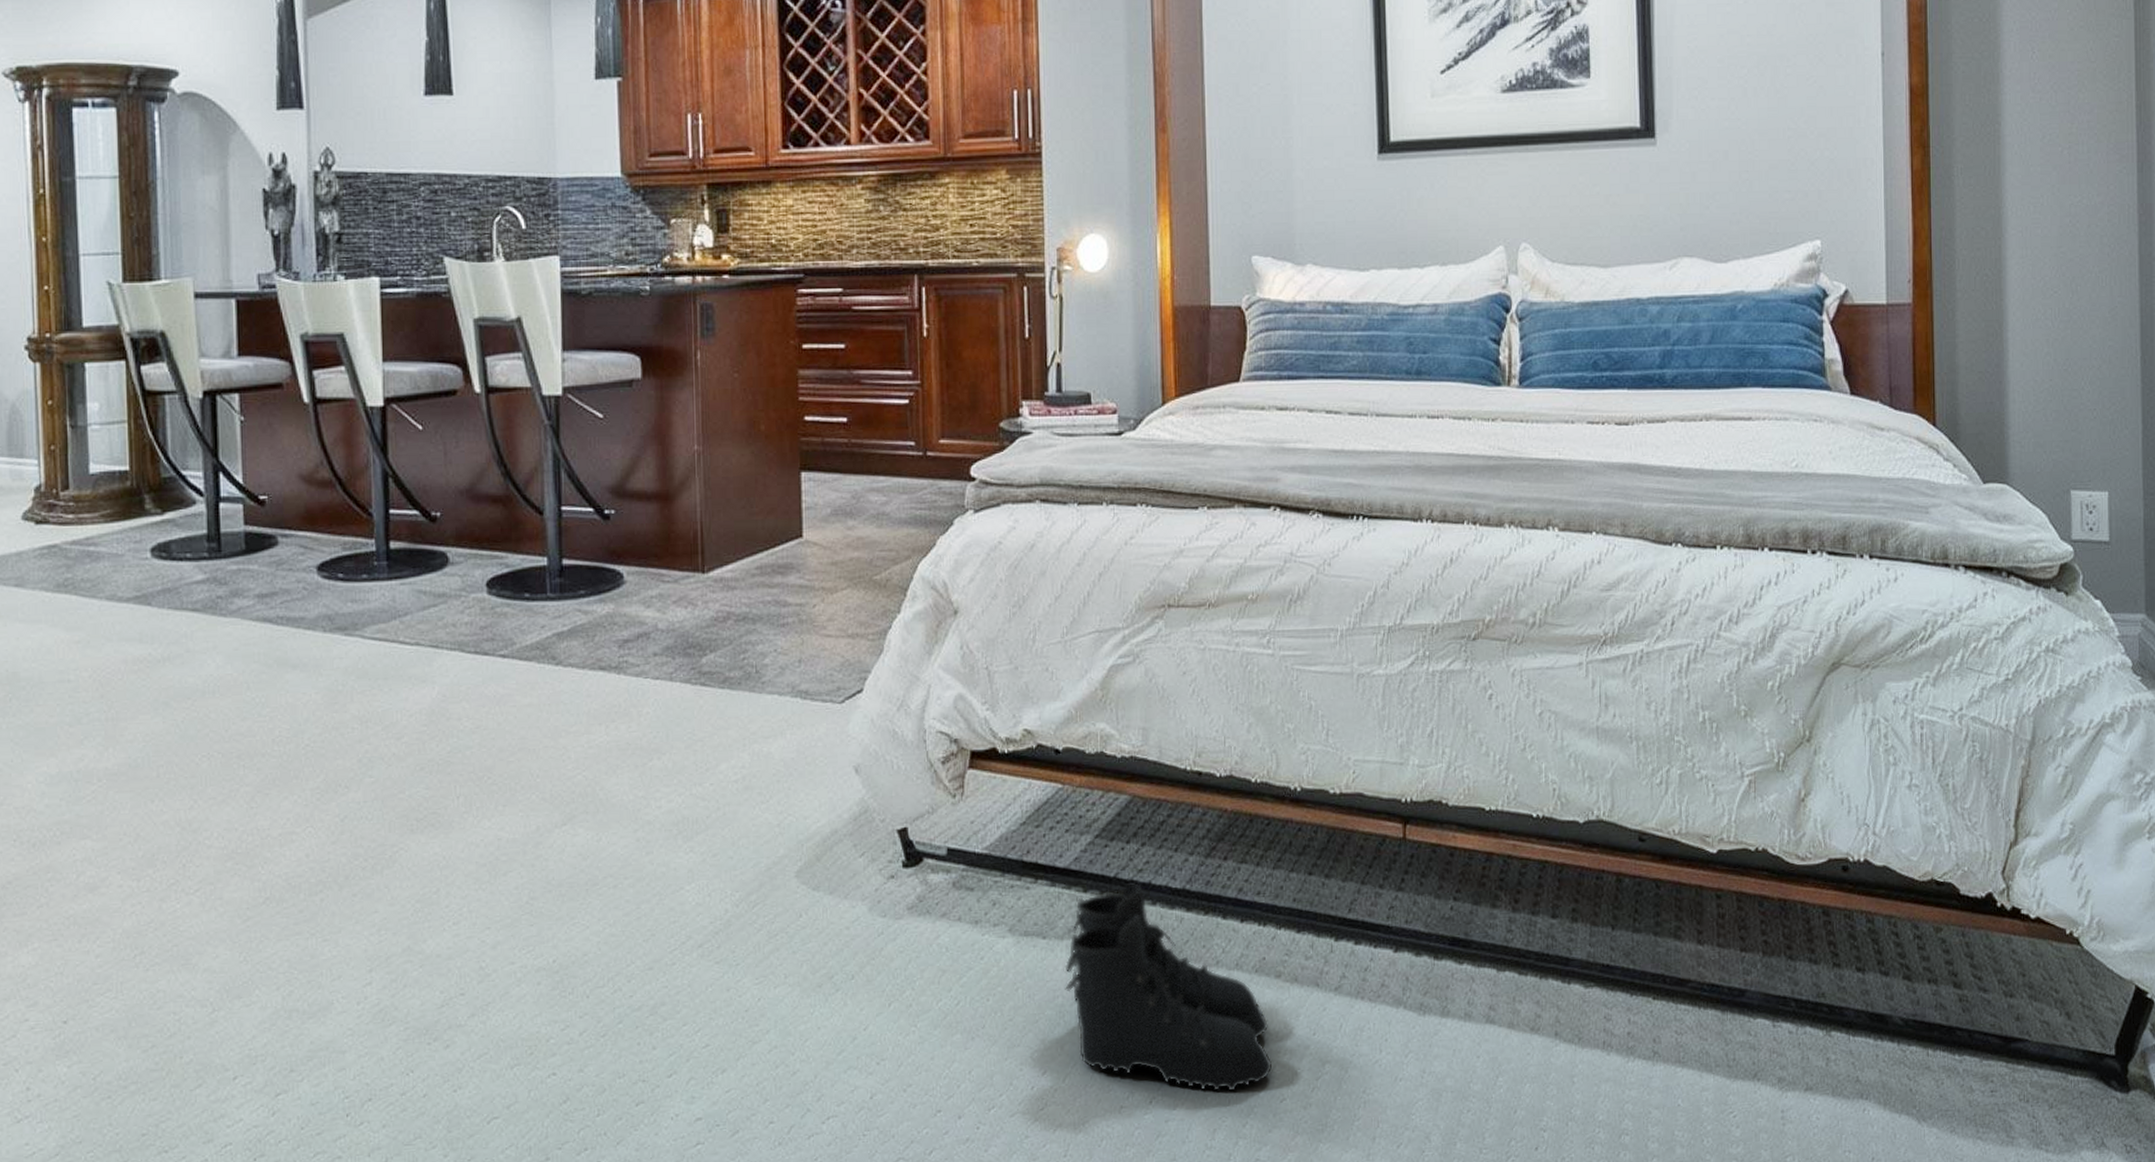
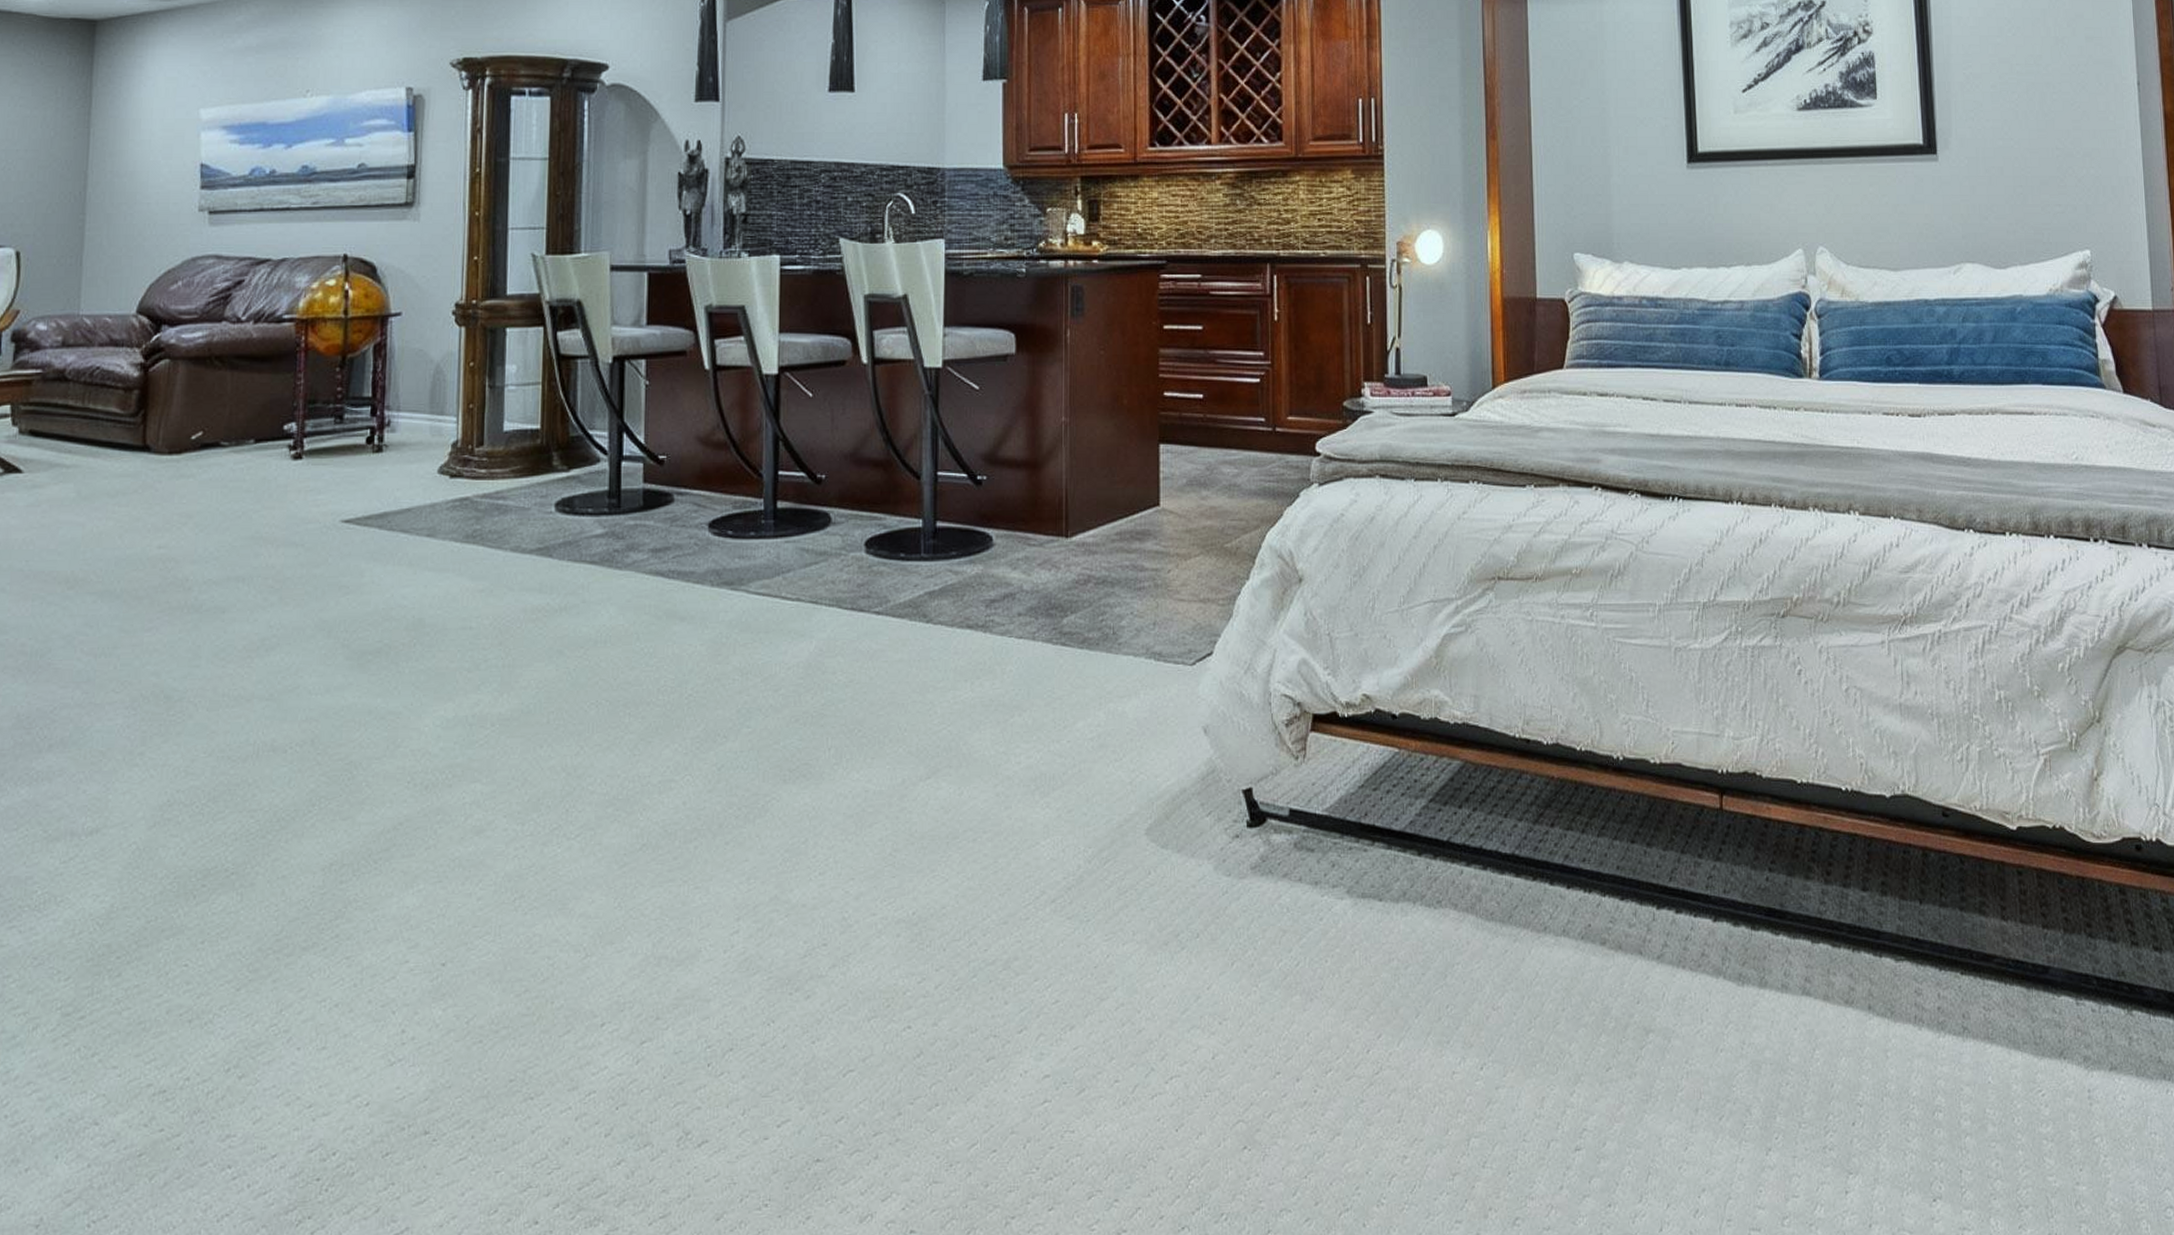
boots: present [1064,883,1273,1092] -> none [1400,847,1599,1059]

